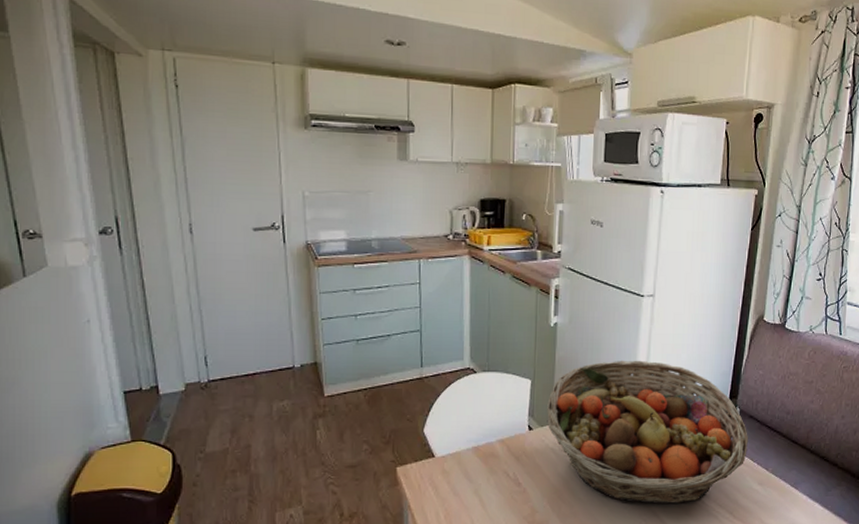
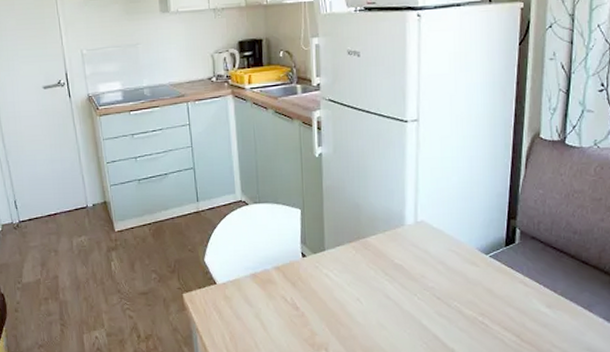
fruit basket: present [547,360,748,504] -> none [318,185,532,327]

